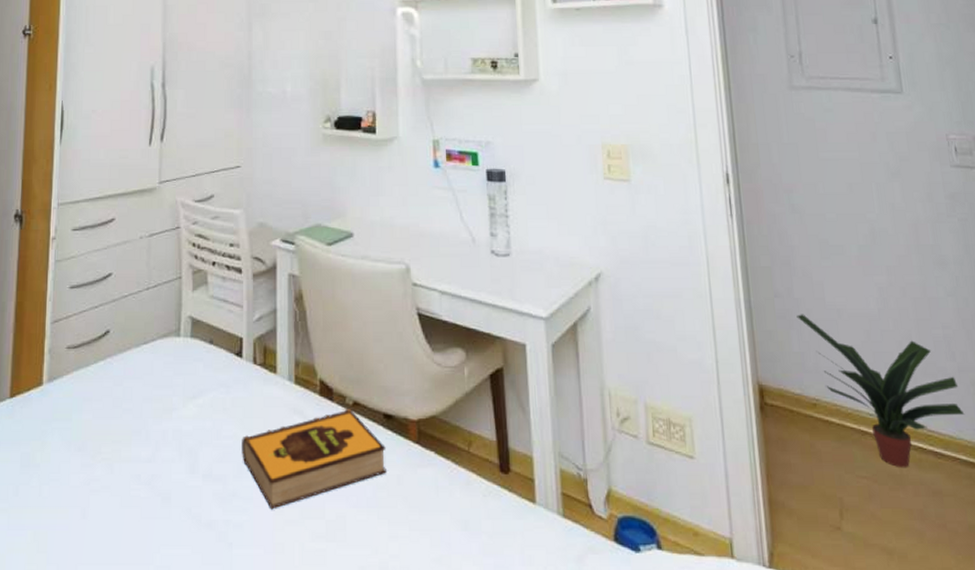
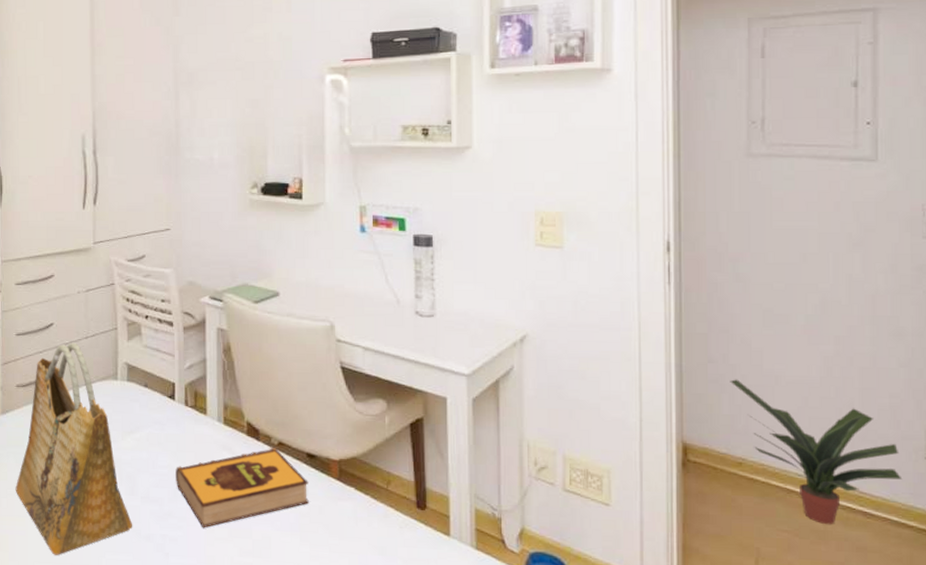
grocery bag: none [59,294,193,554] -> present [15,342,133,555]

